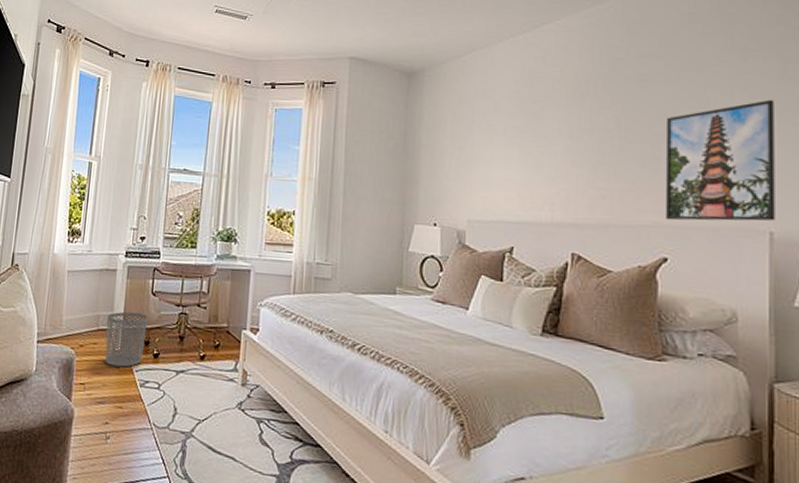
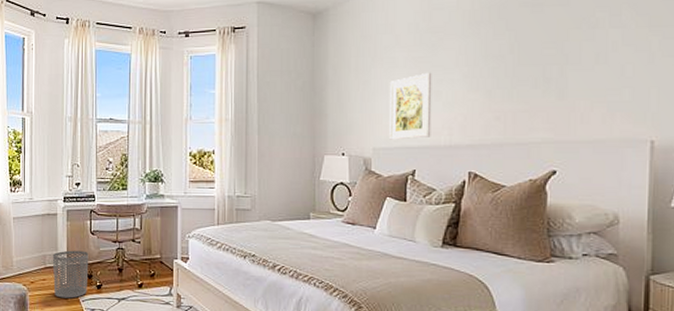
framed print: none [486,142,533,213] -> present [389,72,432,140]
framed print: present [666,99,775,221] -> none [556,15,659,136]

